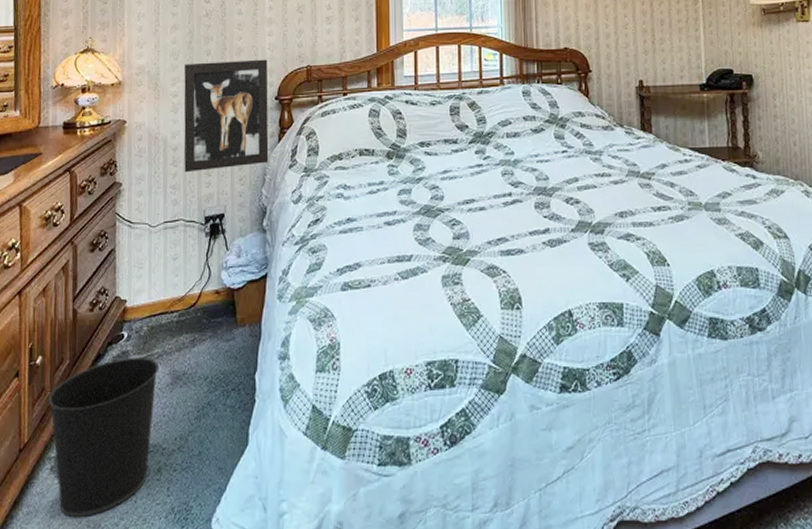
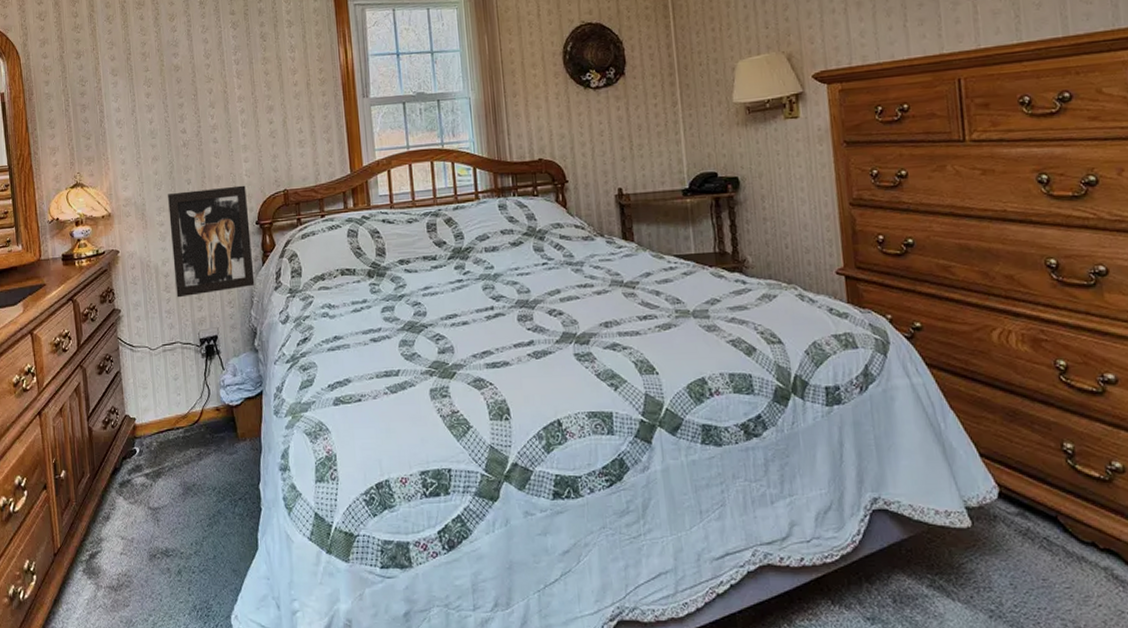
wastebasket: present [47,356,160,518] -> none [74,469,171,614]

